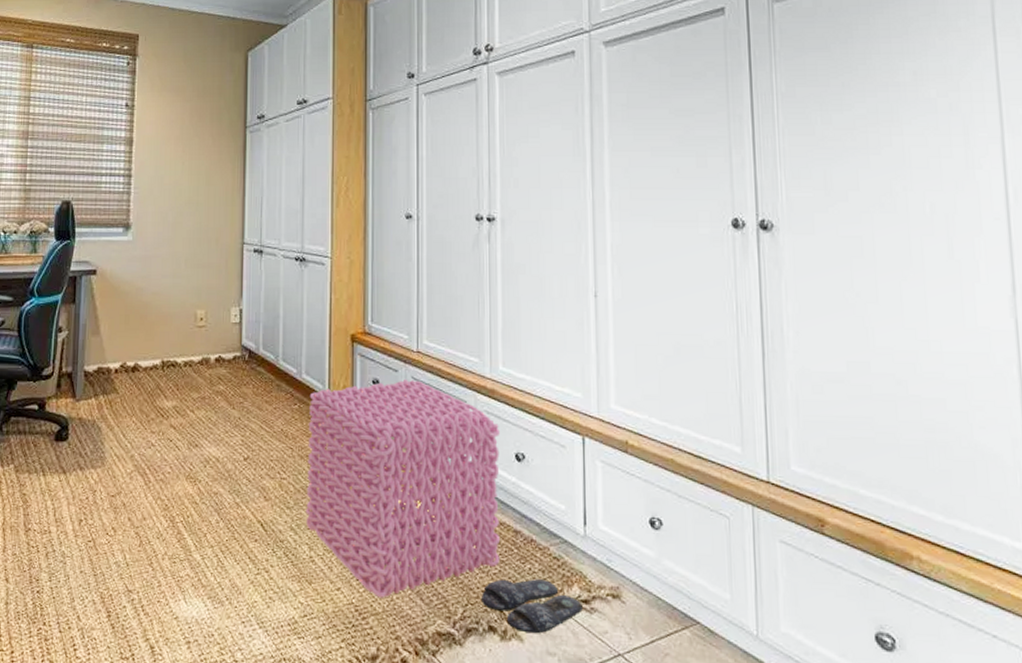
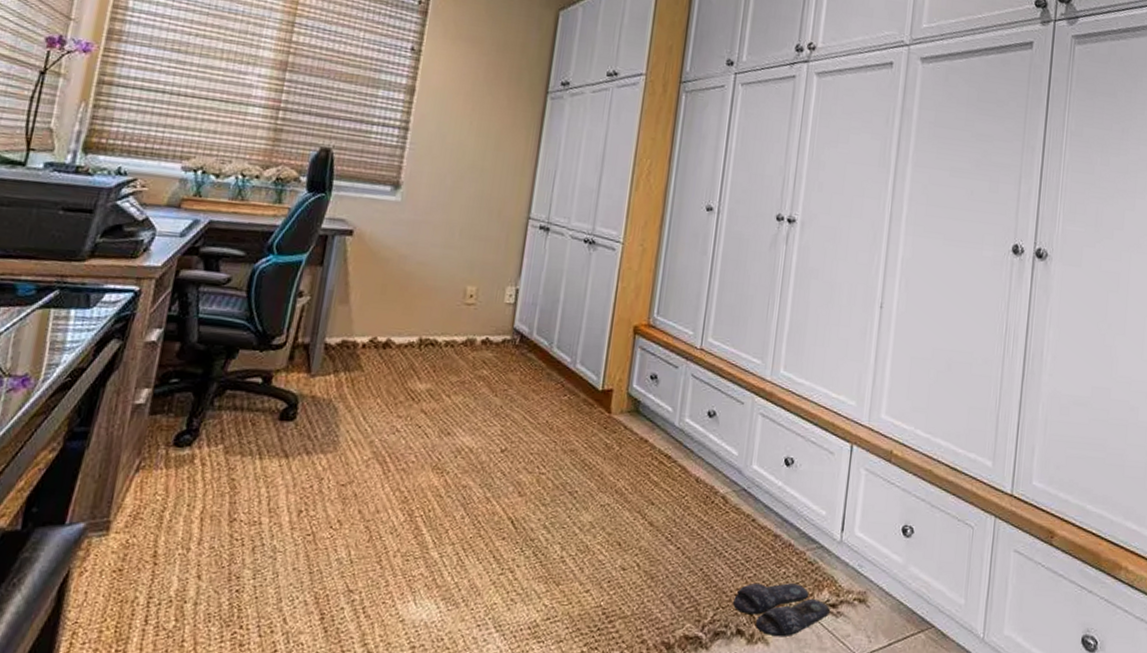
pouf: present [306,379,501,598] -> none [561,376,774,601]

